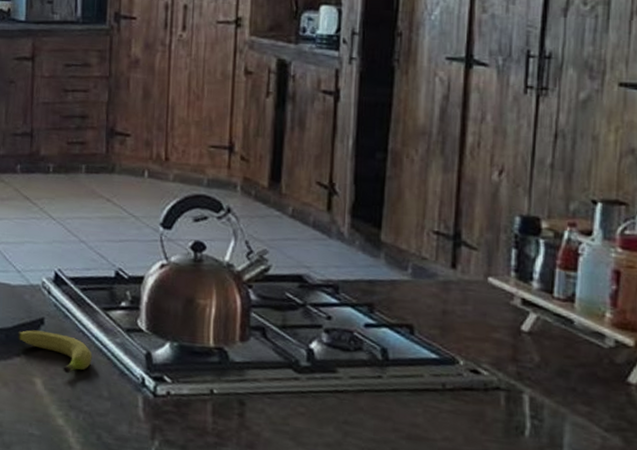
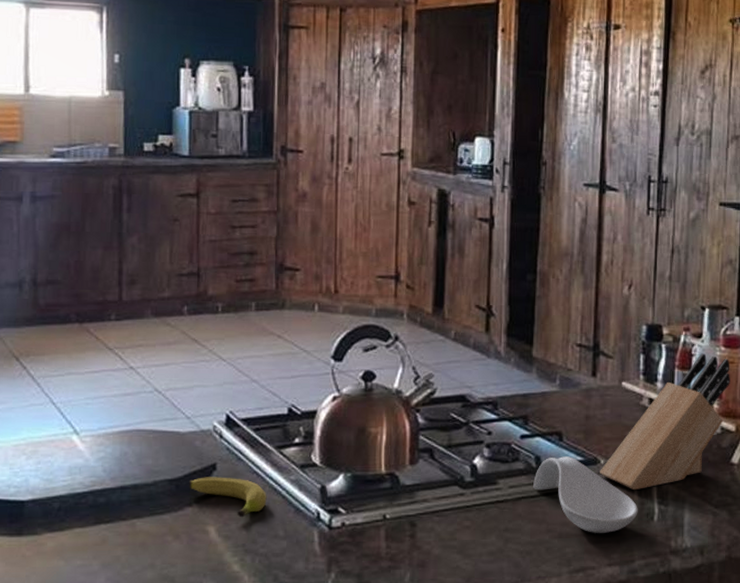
spoon rest: none [378,351,505,442] -> present [533,456,638,533]
knife block: none [458,253,629,399] -> present [600,353,730,491]

